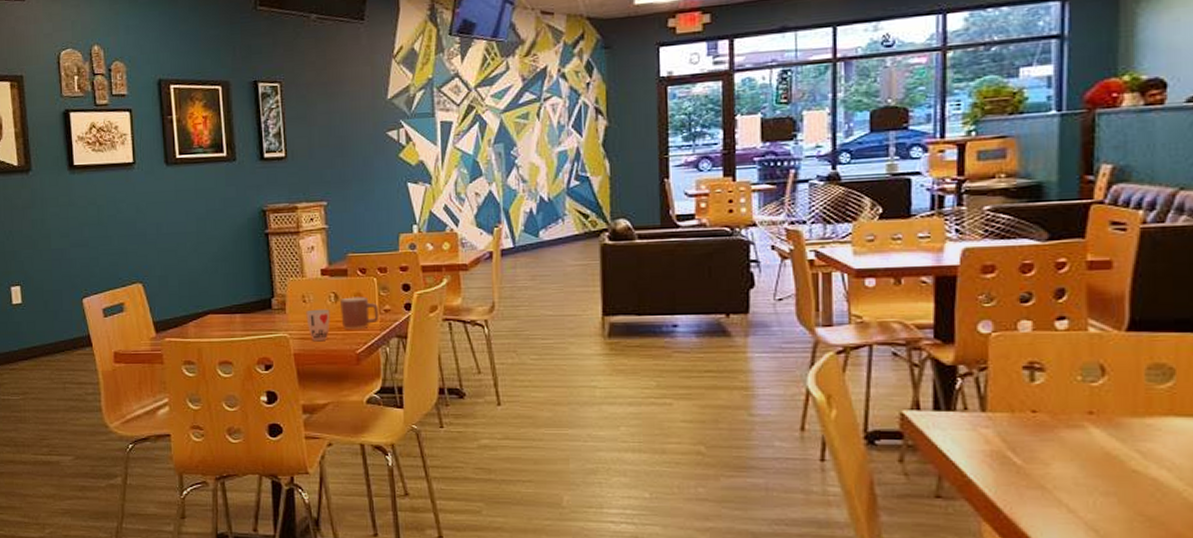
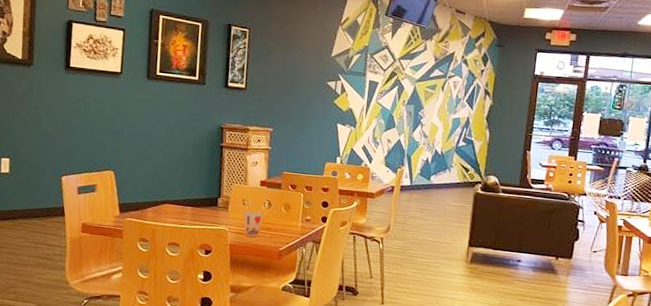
mug: present [339,296,379,330] -> none [271,205,302,233]

